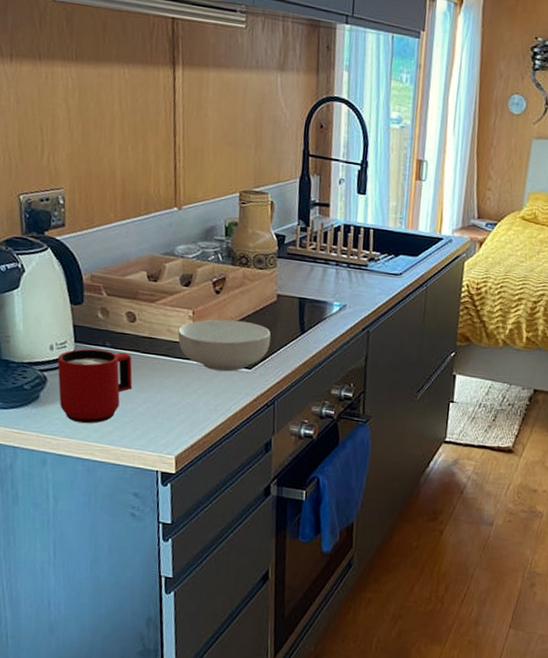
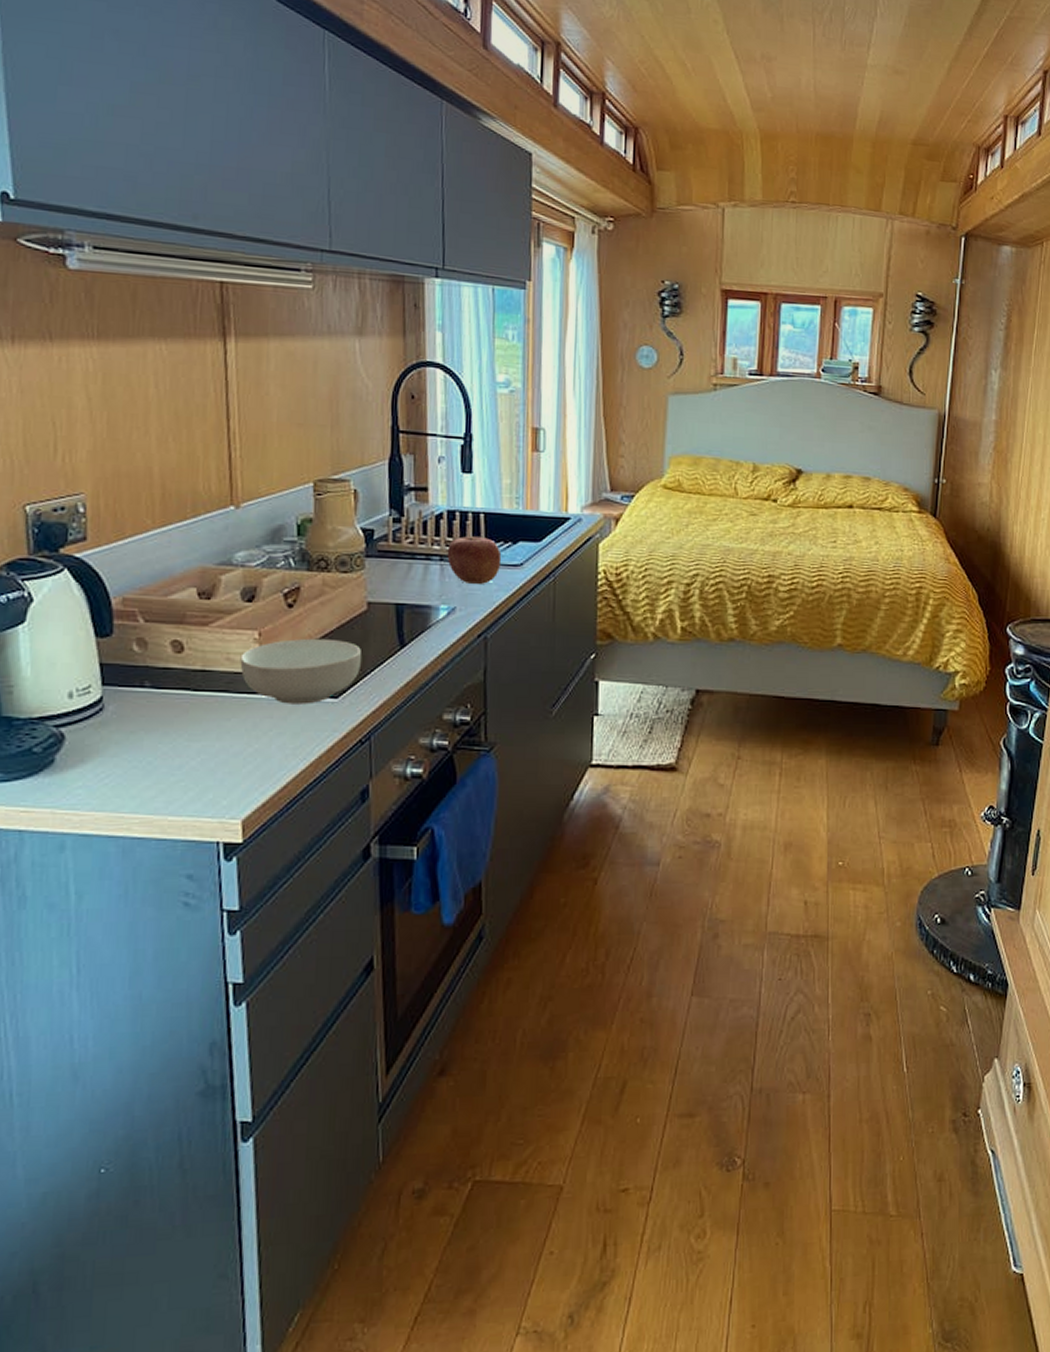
mug: present [57,348,133,424] -> none [78,692,181,790]
apple: none [341,247,386,288] -> present [447,536,502,584]

